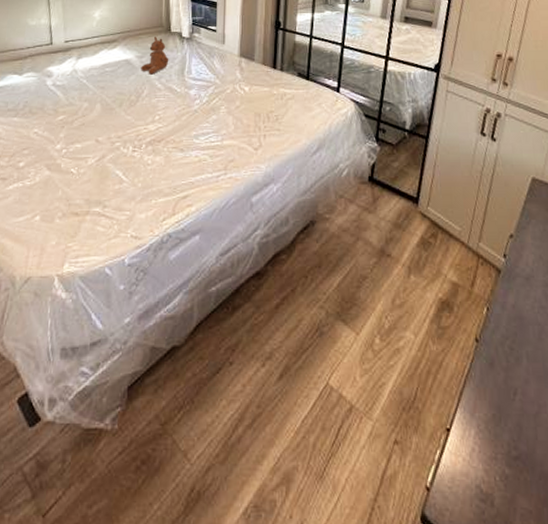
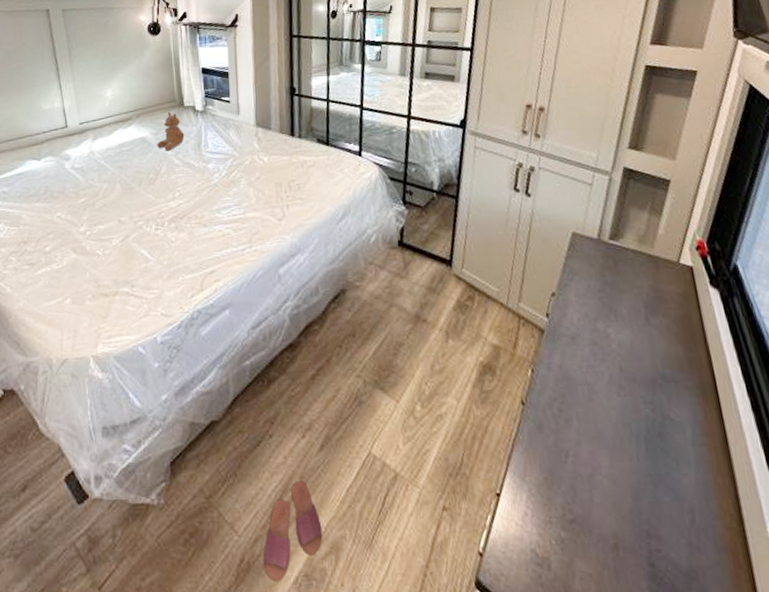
slippers: none [215,409,275,513] -> present [264,480,323,582]

